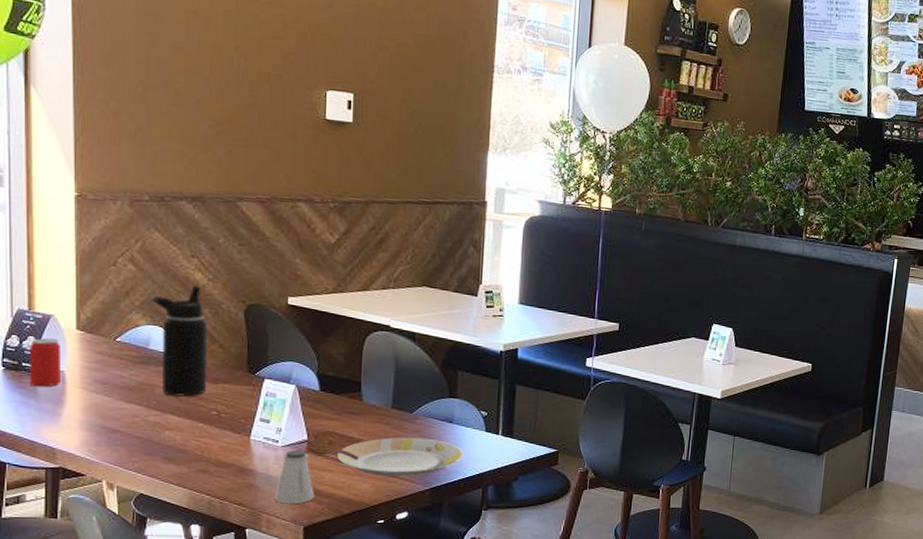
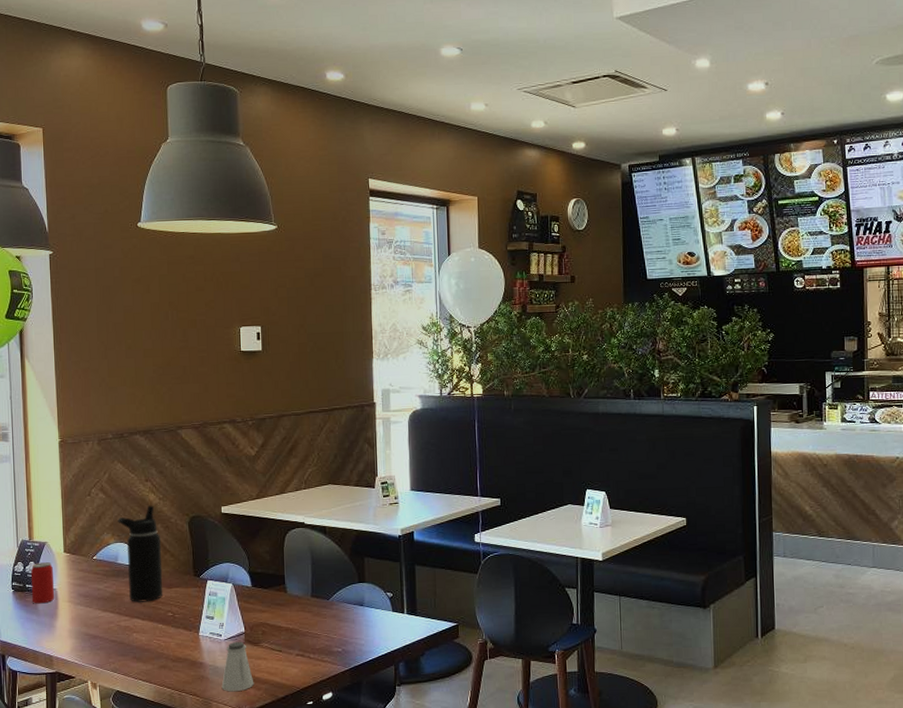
plate: present [337,437,464,477] -> none [270,622,376,660]

